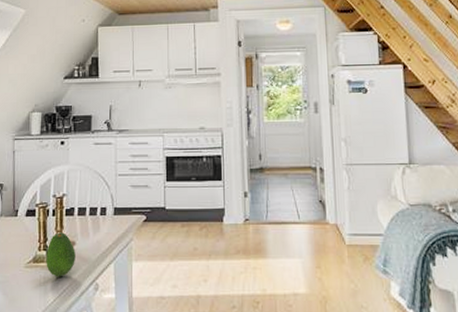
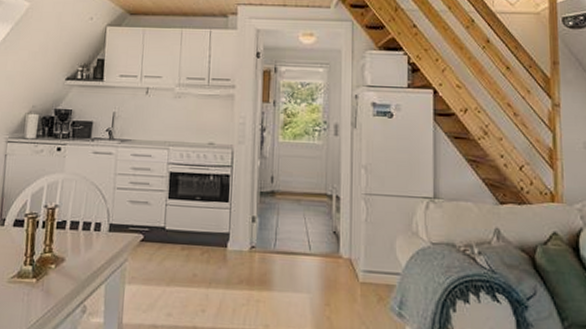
fruit: present [46,232,76,277] -> none [31,246,64,296]

